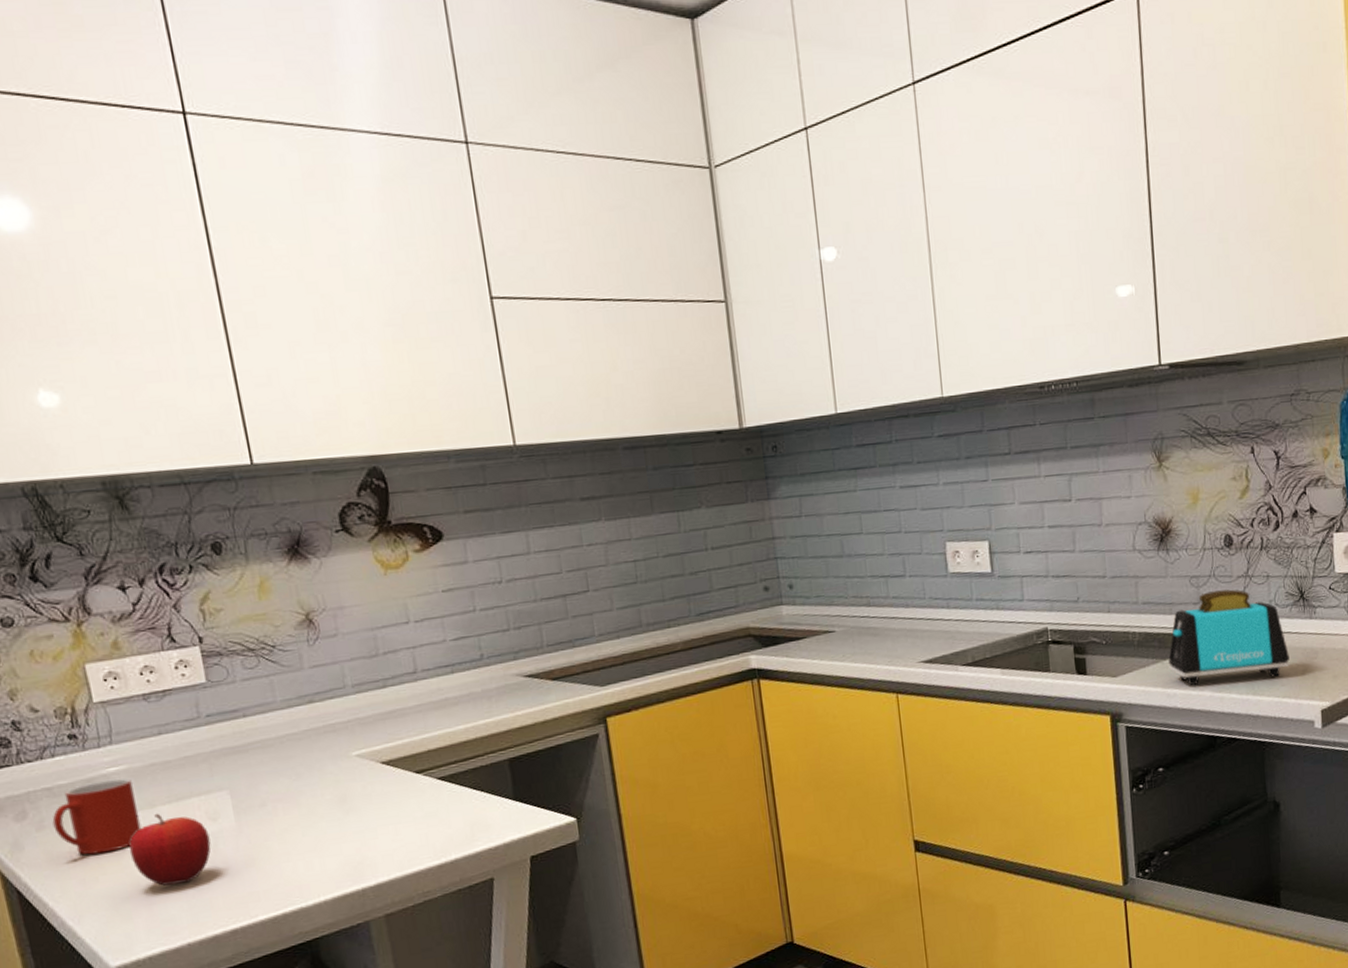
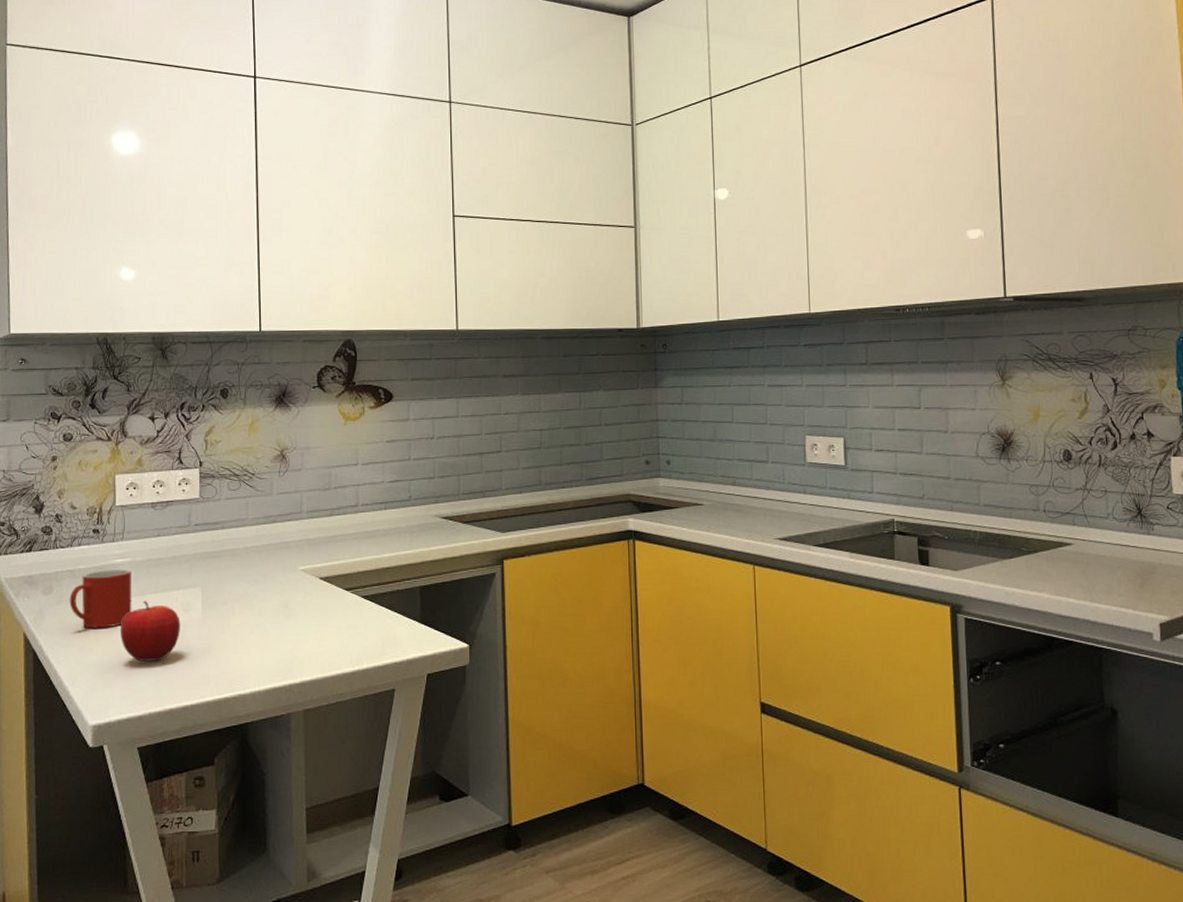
toaster: present [1168,589,1290,686] -> none [1007,500,1128,587]

